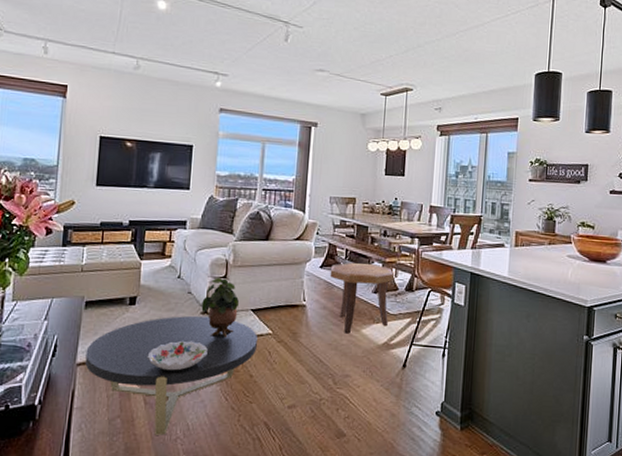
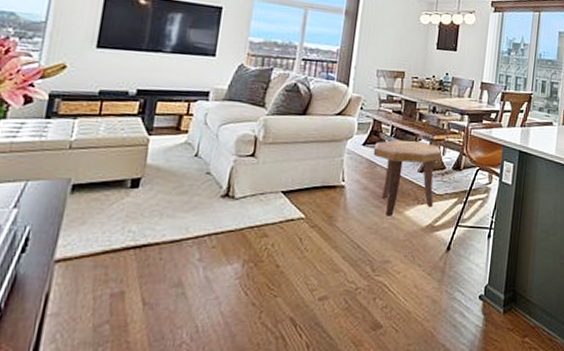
coffee table: present [85,315,258,435] -> none [66,199,288,341]
decorative bowl: present [147,340,208,371] -> none [149,228,227,264]
potted plant: present [201,278,240,337] -> none [221,156,268,223]

